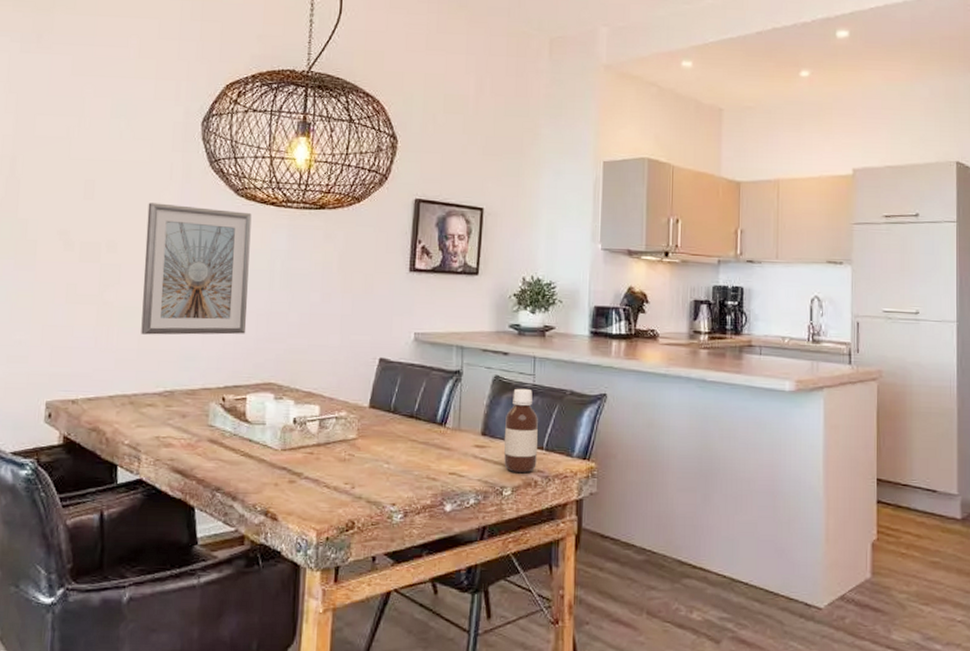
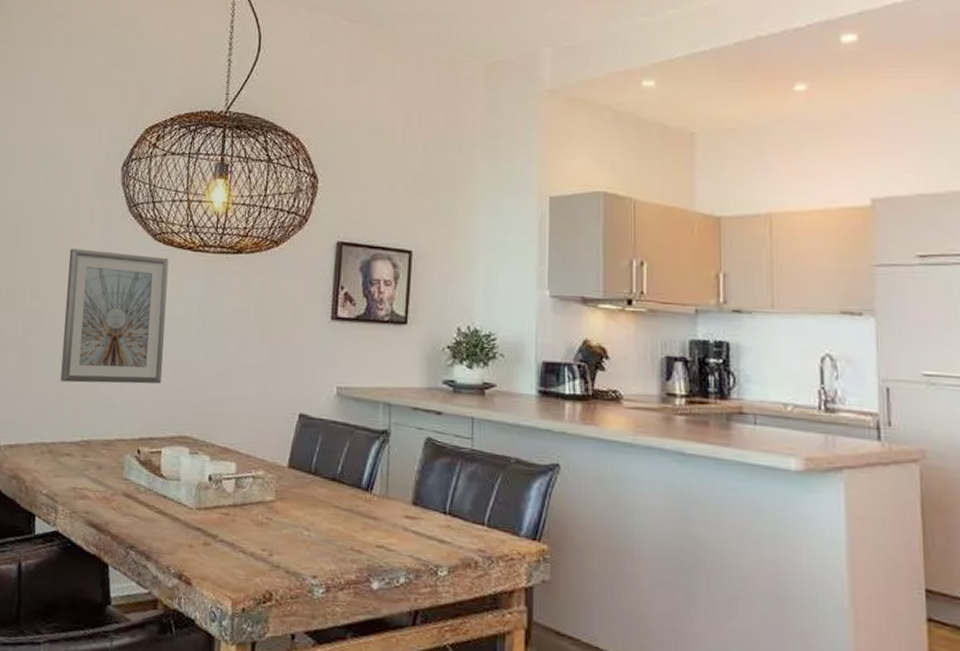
bottle: present [504,388,538,472] -> none [439,453,478,551]

